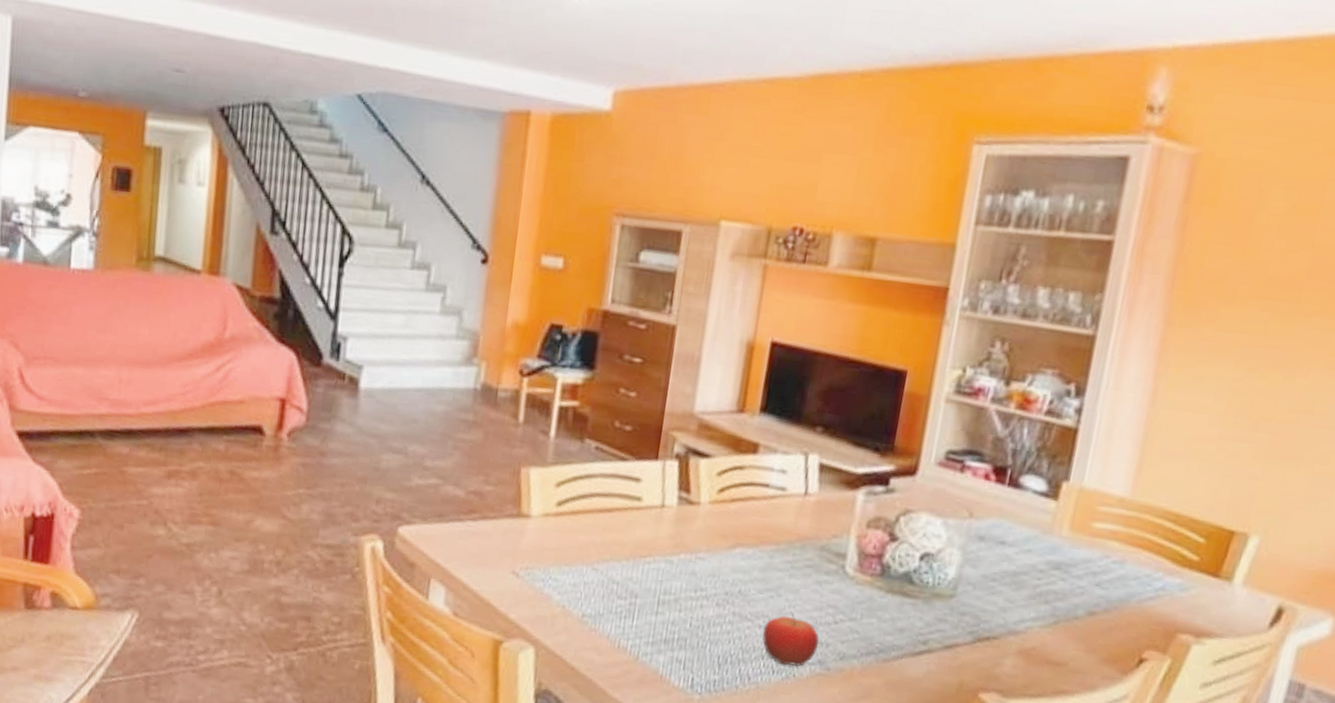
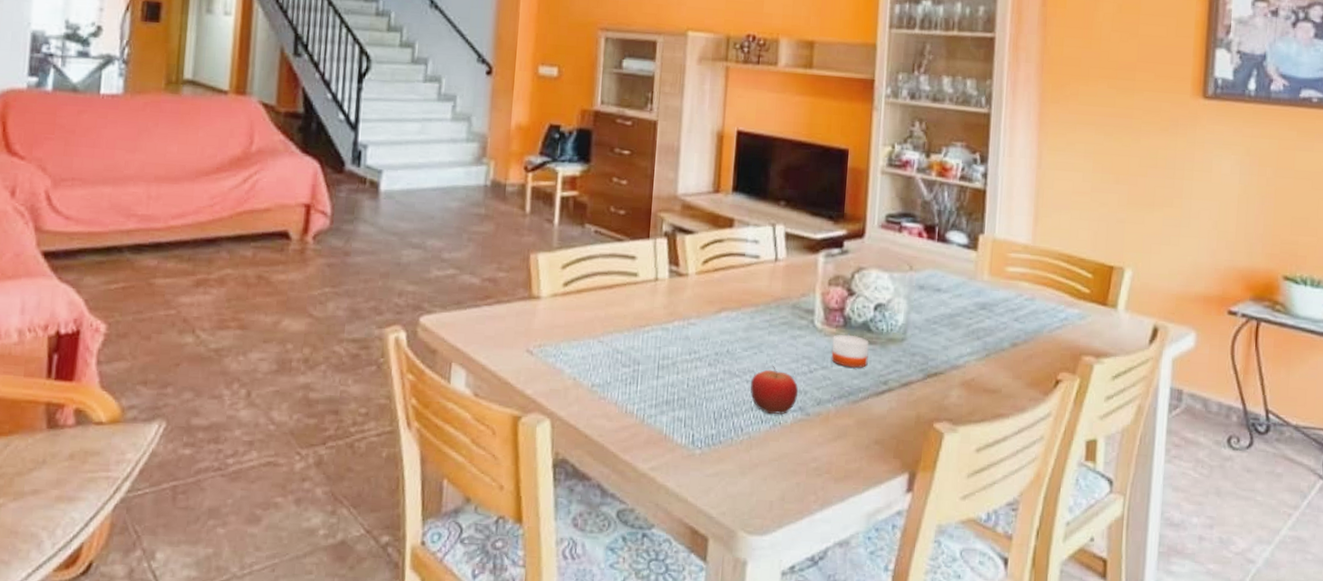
candle: none [861,583,910,624] -> present [831,333,869,368]

